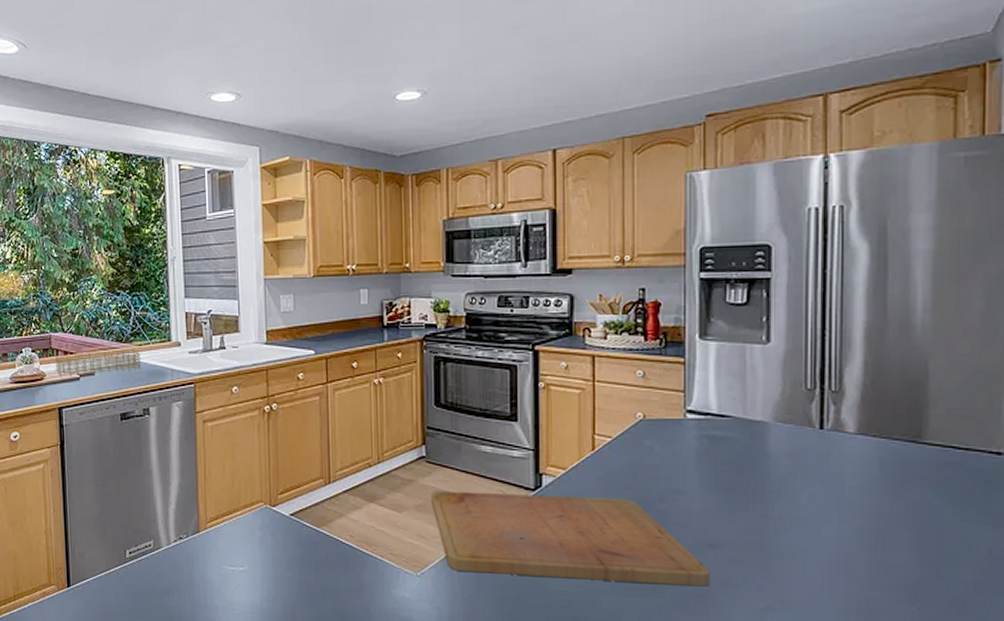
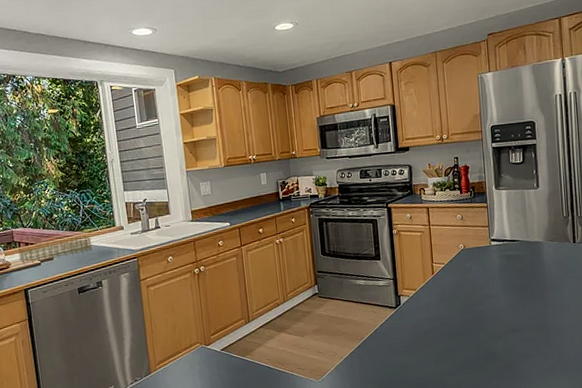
cutting board: present [431,490,710,587] -> none [324,306,515,374]

